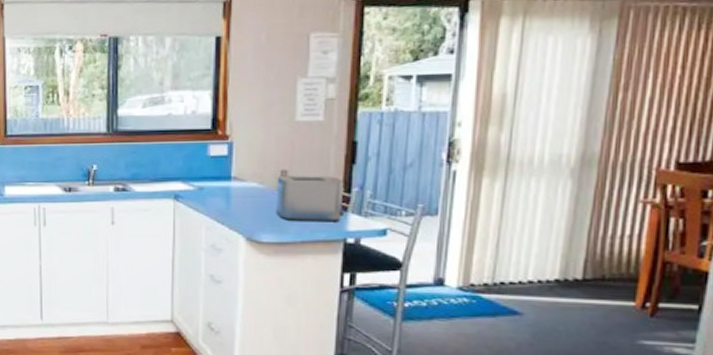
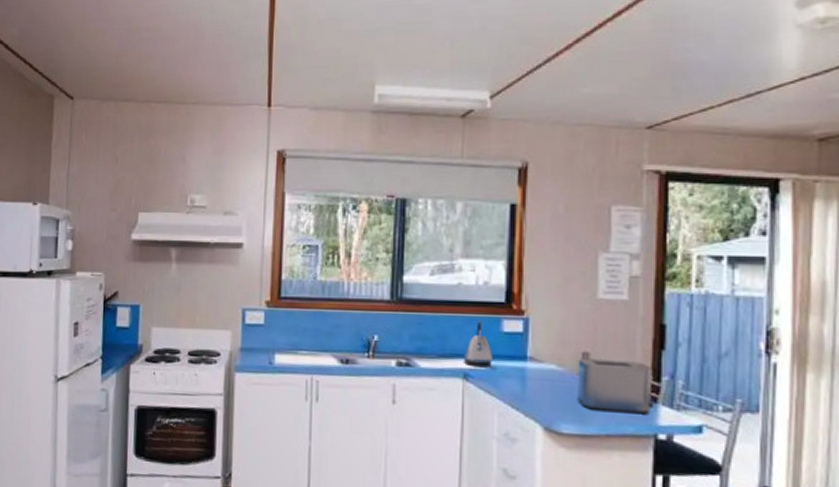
kettle: none [173,147,201,189] -> present [463,321,494,368]

